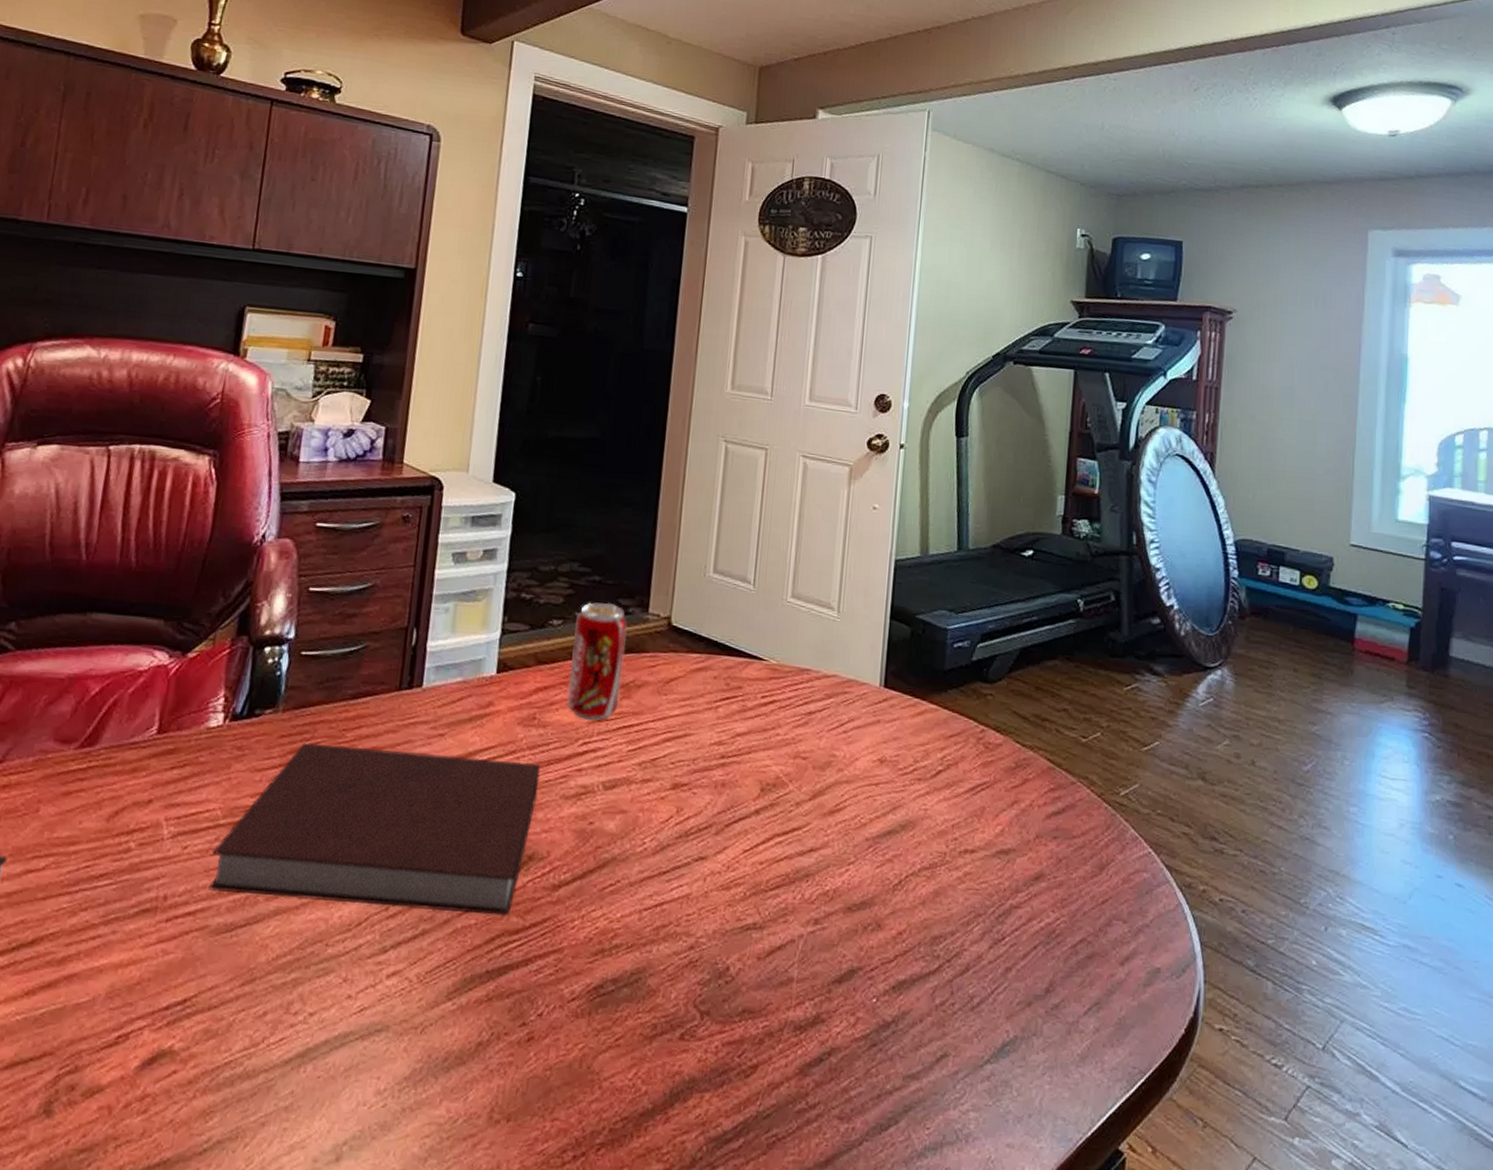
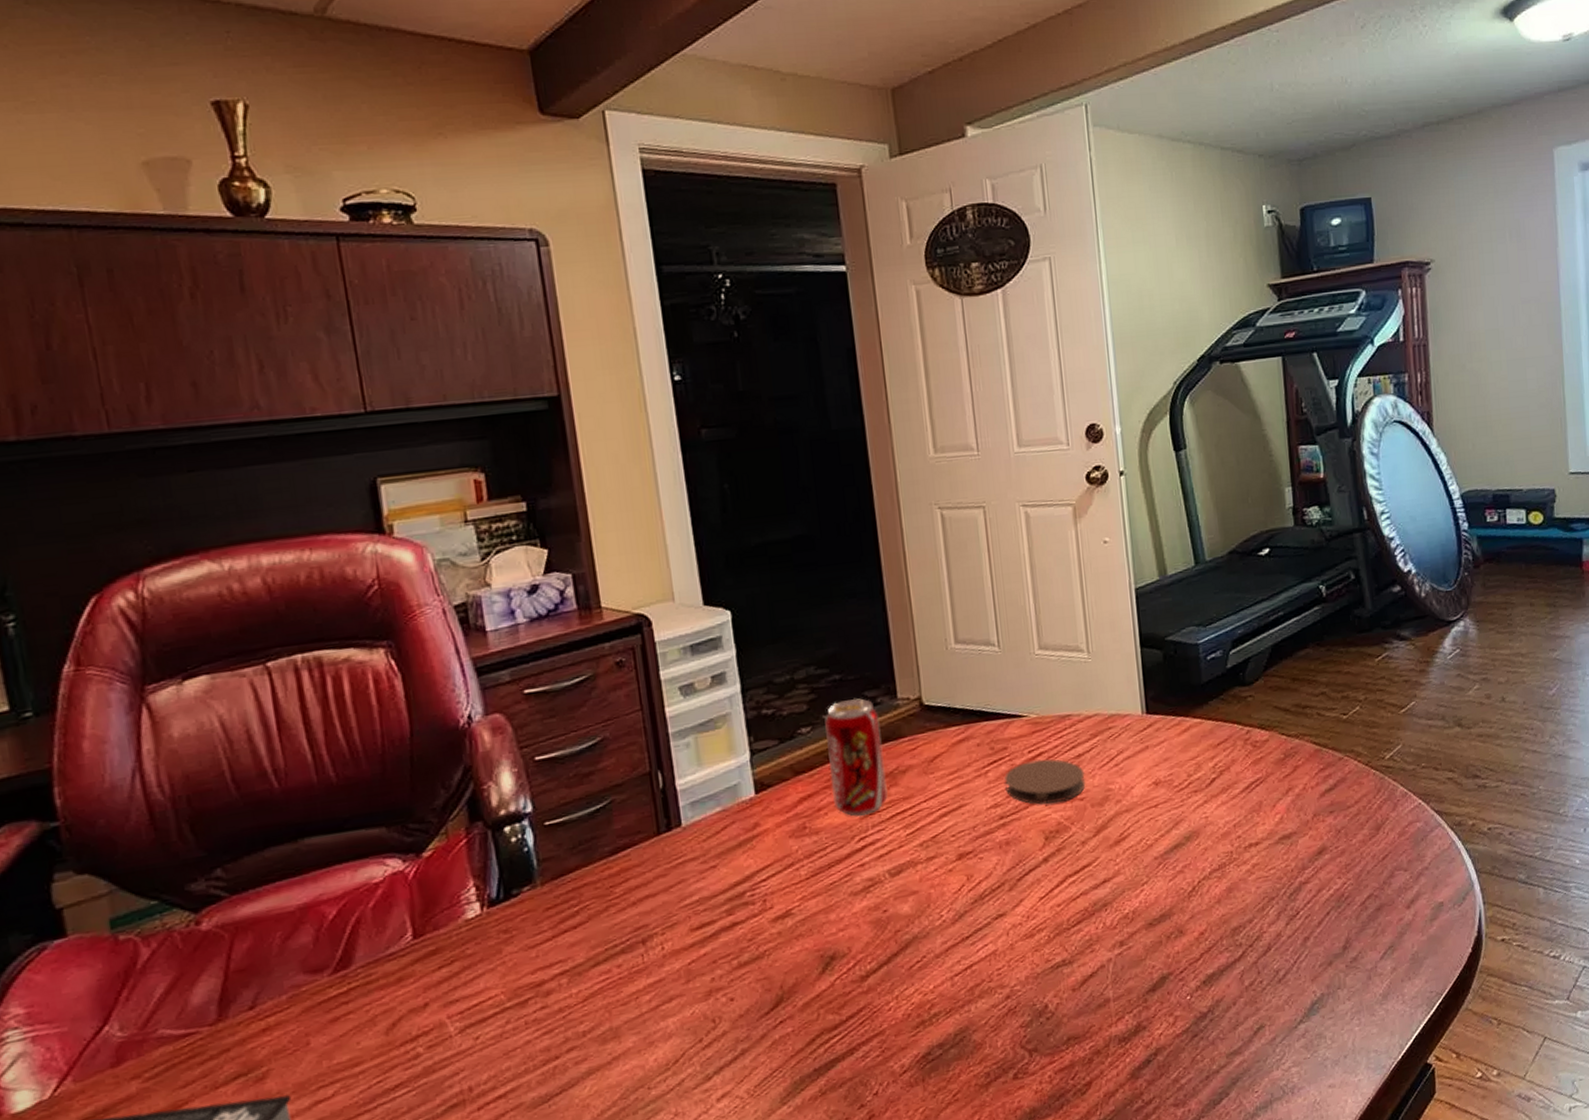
notebook: present [208,742,541,916] -> none [506,870,826,1071]
coaster: none [732,706,813,756] -> present [1005,759,1086,805]

